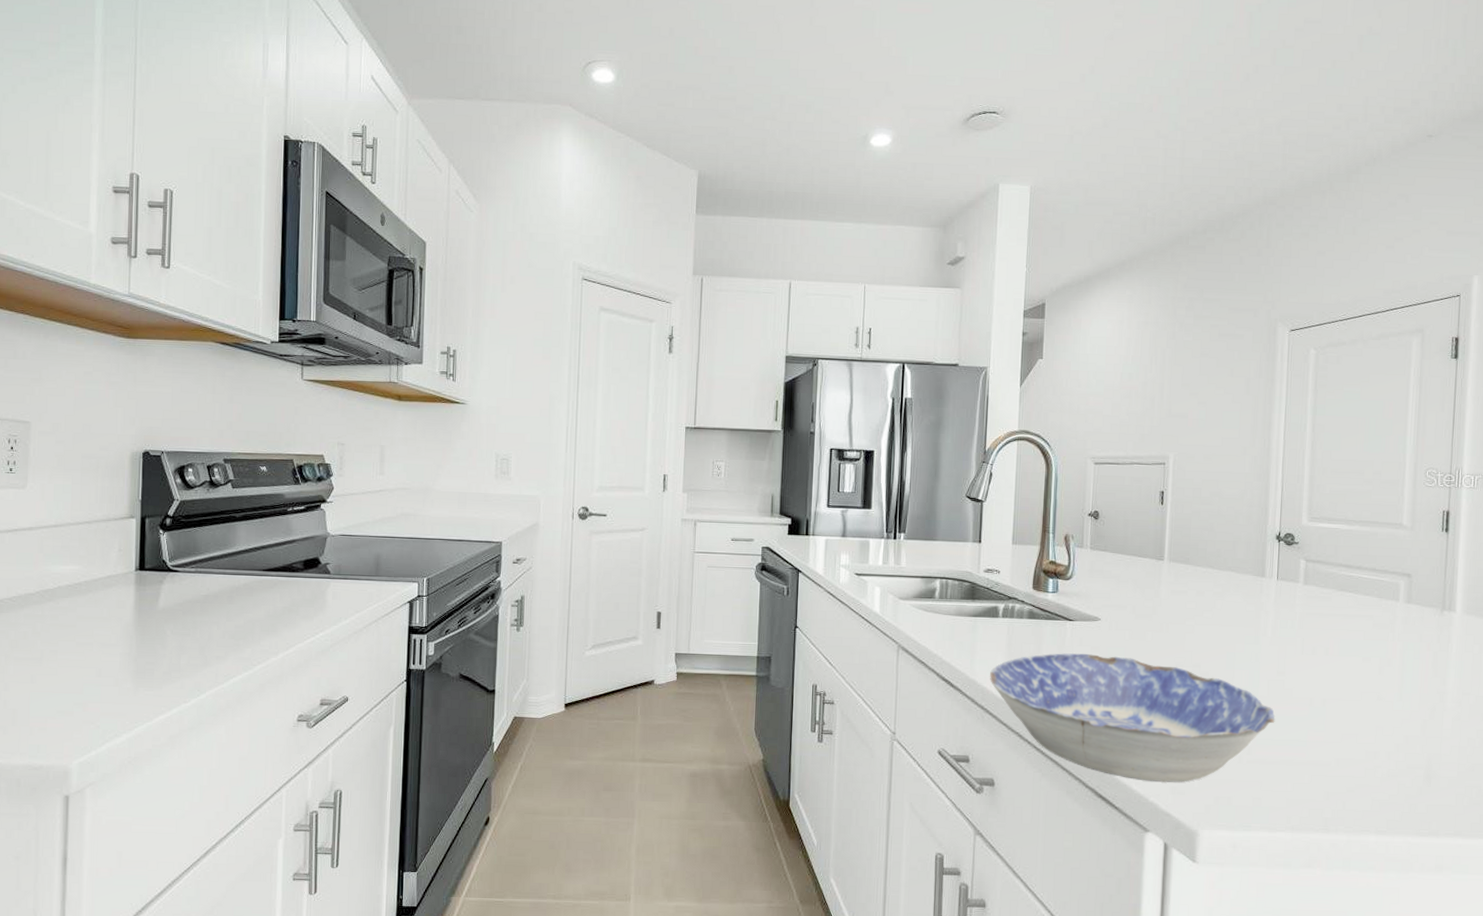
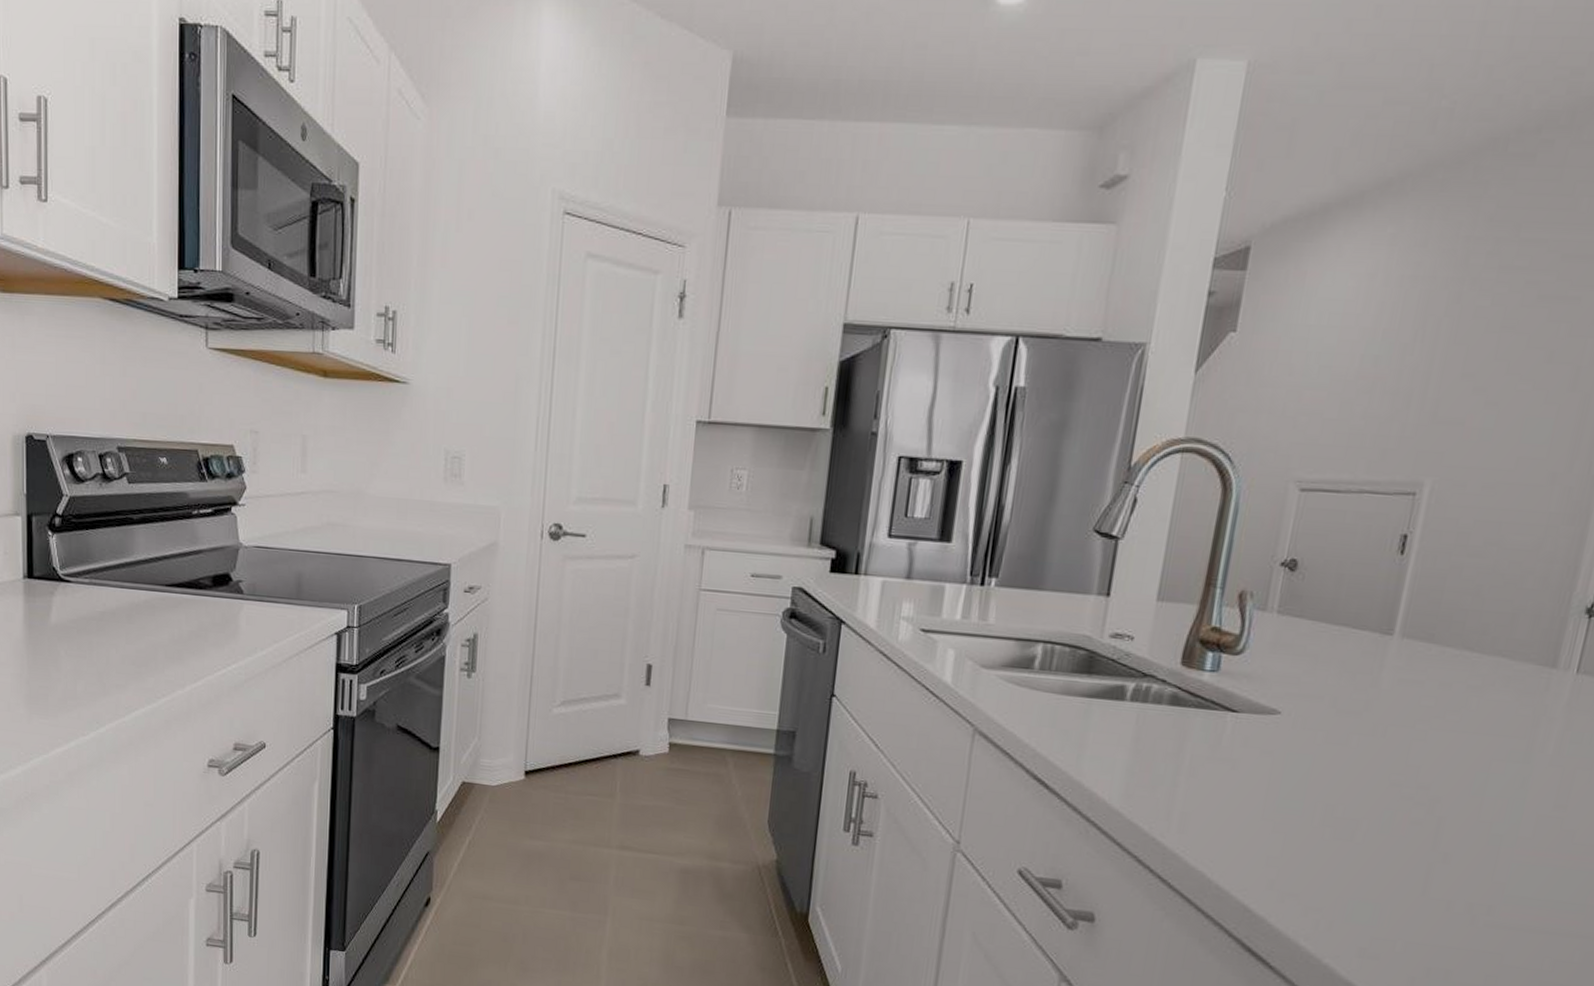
bowl: present [990,653,1275,782] -> none [1102,754,1541,943]

